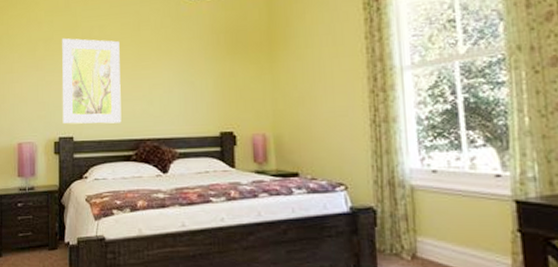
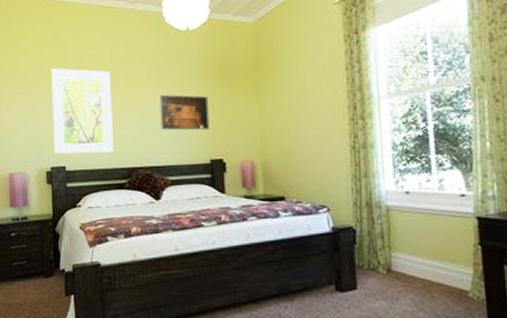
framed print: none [169,64,220,102] -> present [159,94,210,131]

